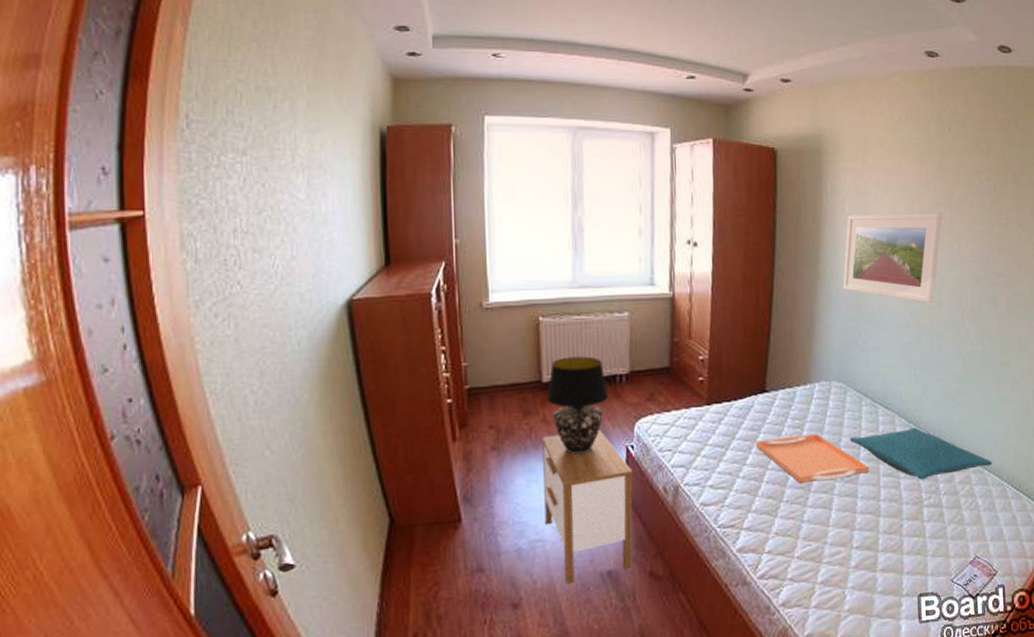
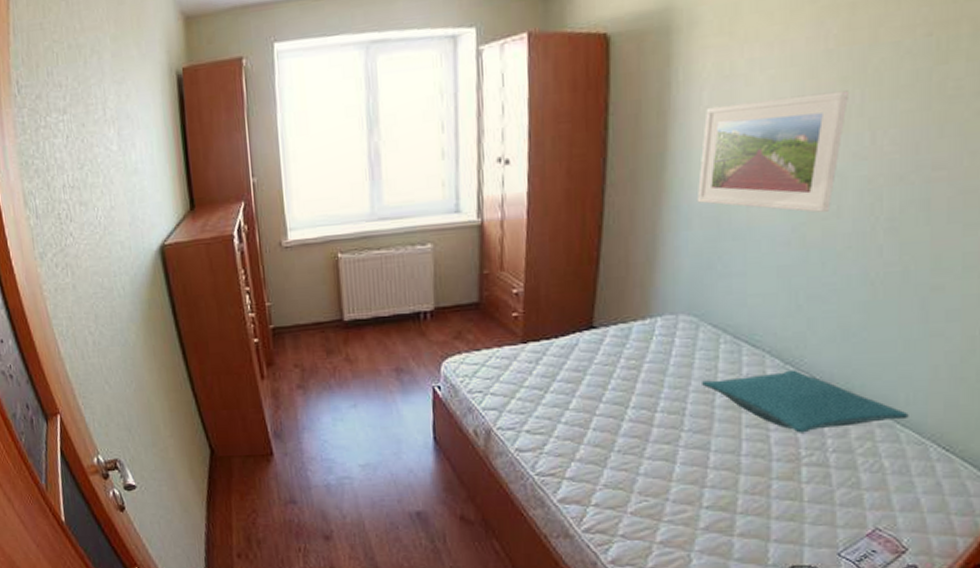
nightstand: present [542,429,633,585] -> none [346,369,442,522]
table lamp: present [547,356,608,454] -> none [349,293,412,394]
serving tray: present [755,434,870,483] -> none [580,376,728,431]

